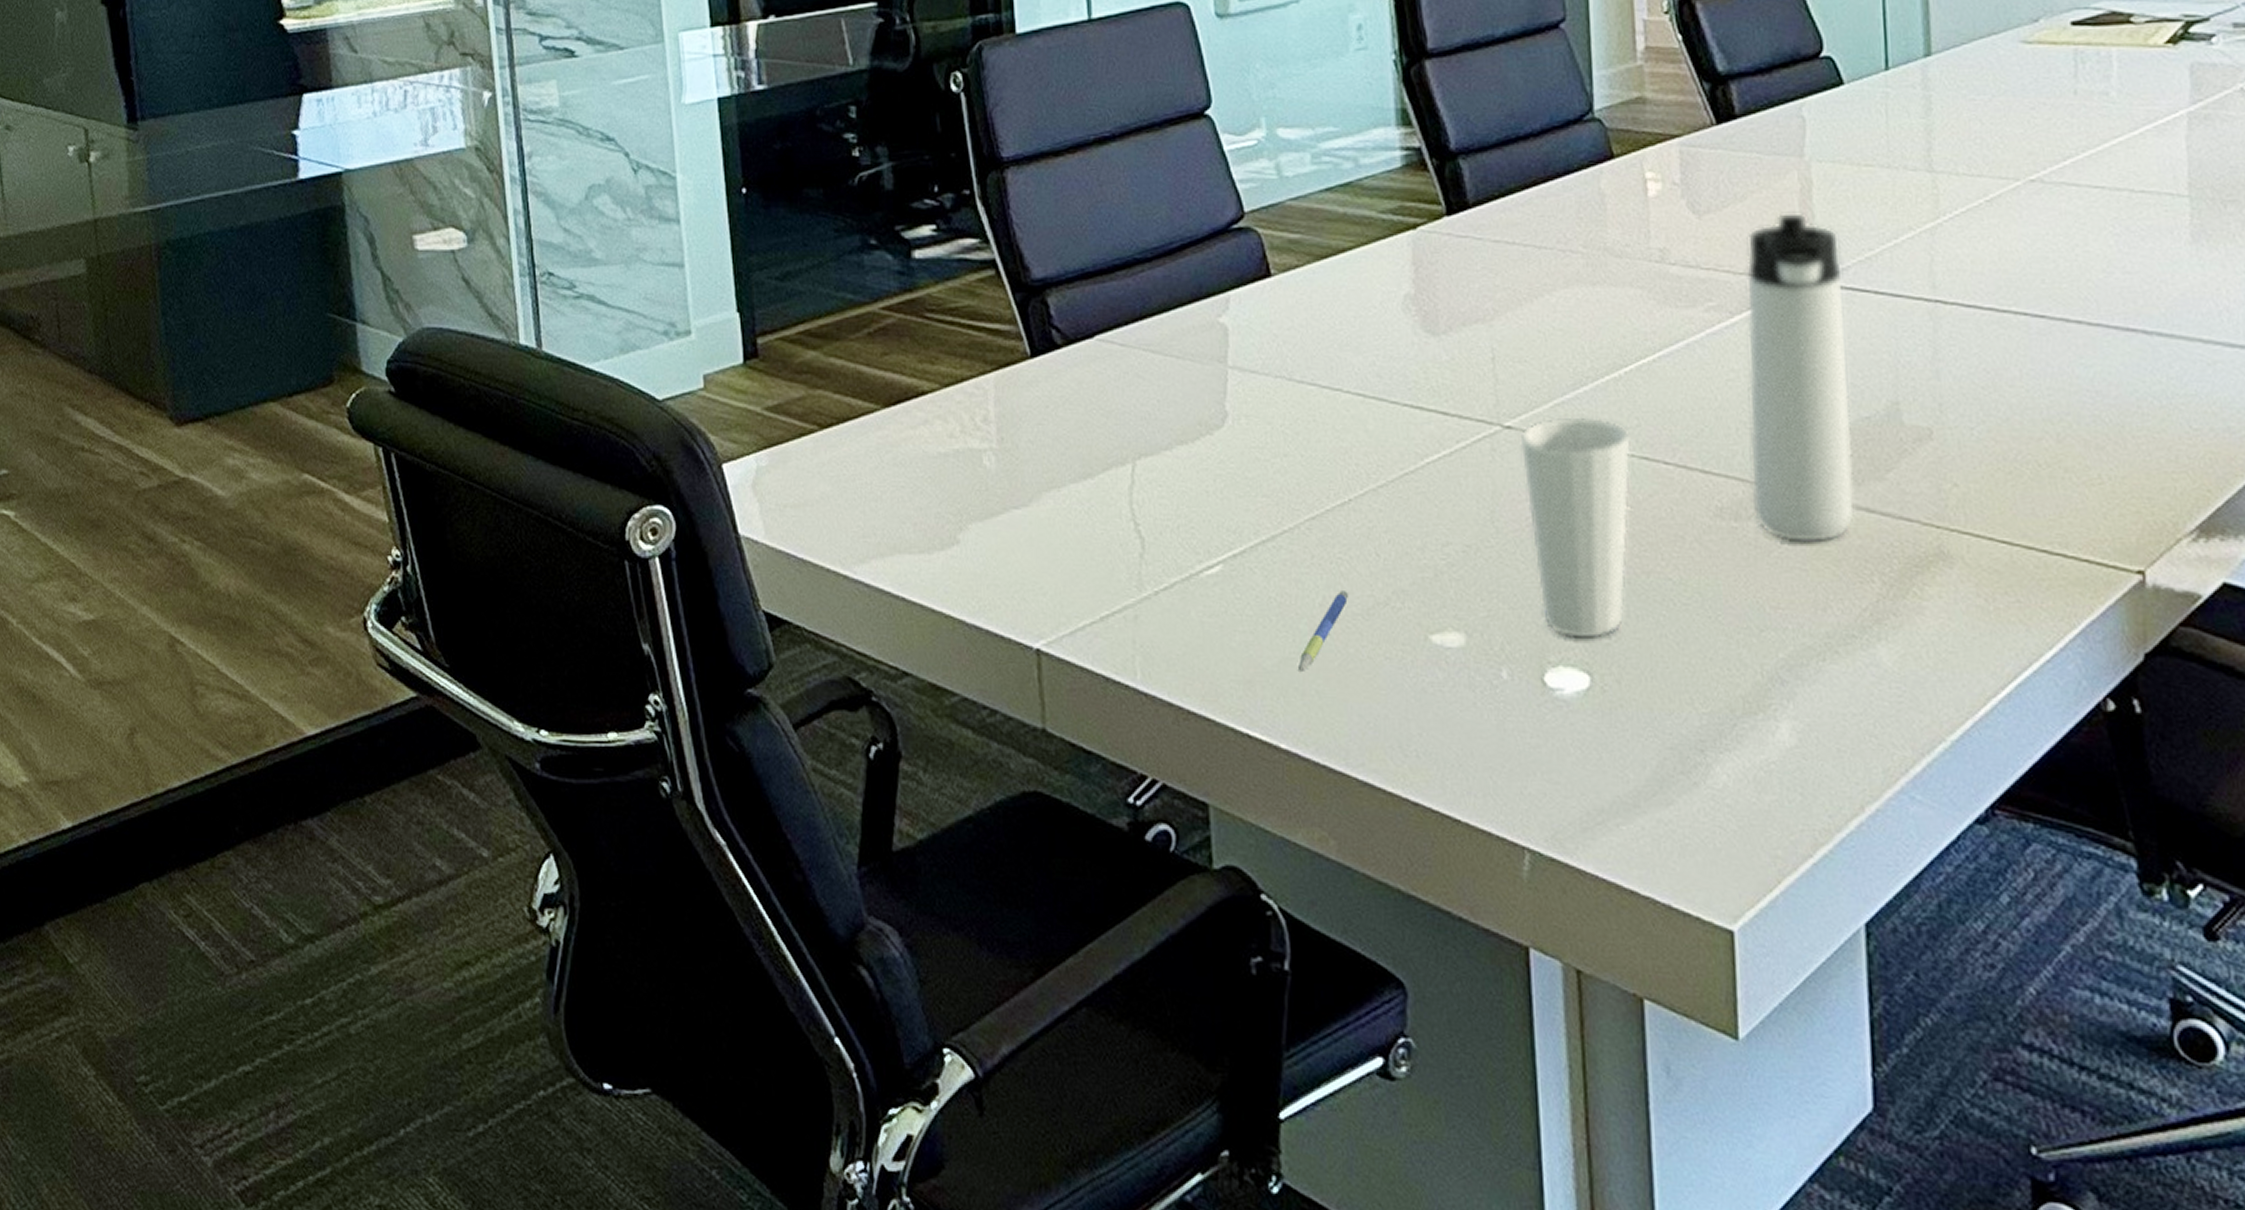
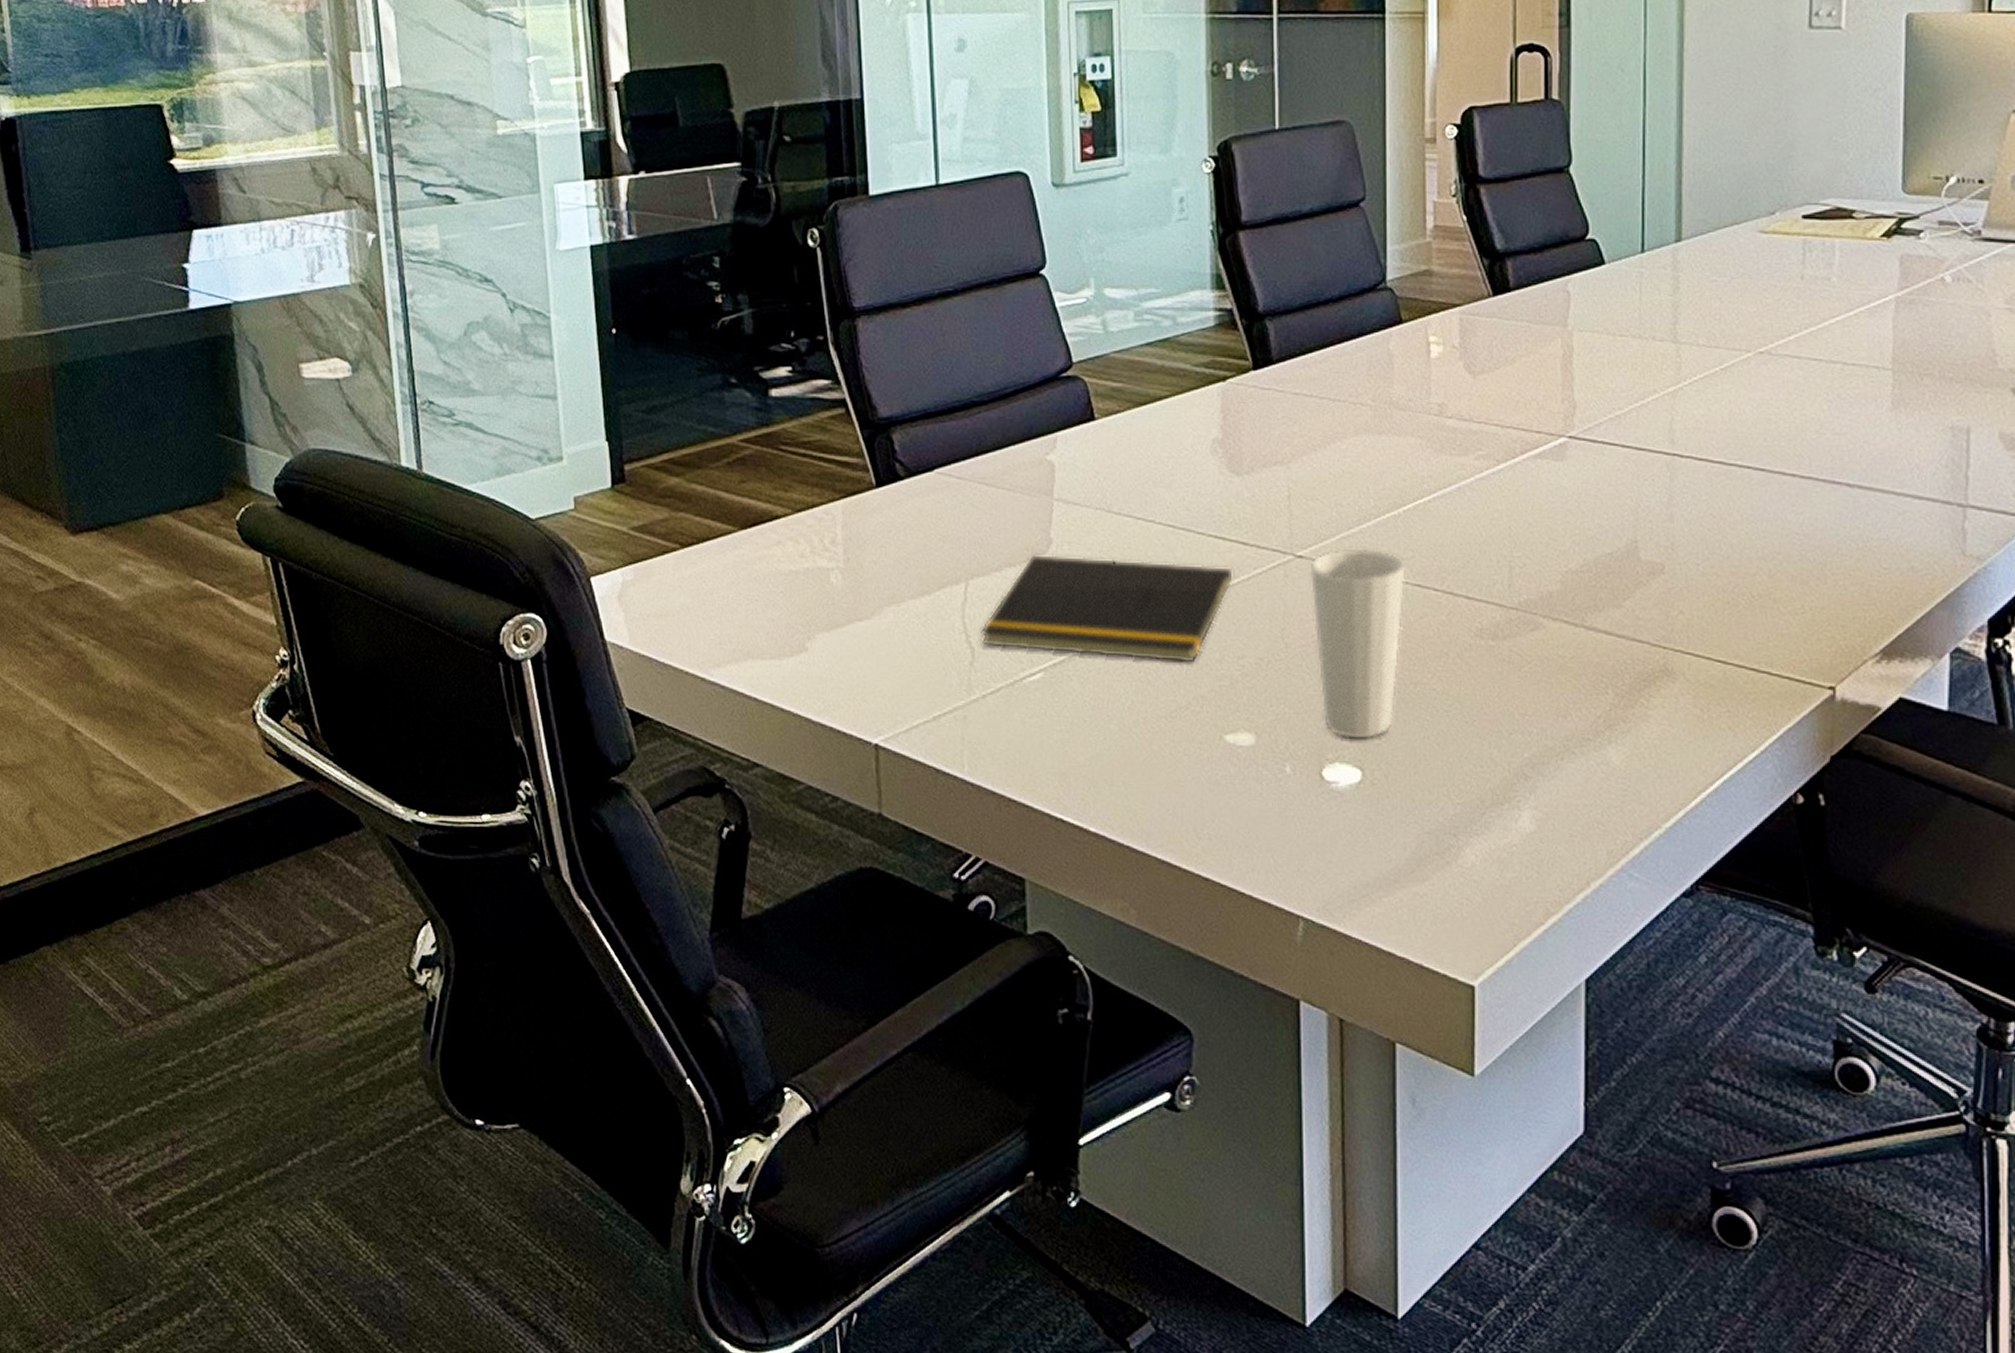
notepad: none [1150,429,1435,552] -> present [981,553,1235,663]
pen: present [1297,591,1349,671] -> none [1107,696,1155,765]
thermos bottle: present [1746,211,1856,543] -> none [1508,374,1597,660]

